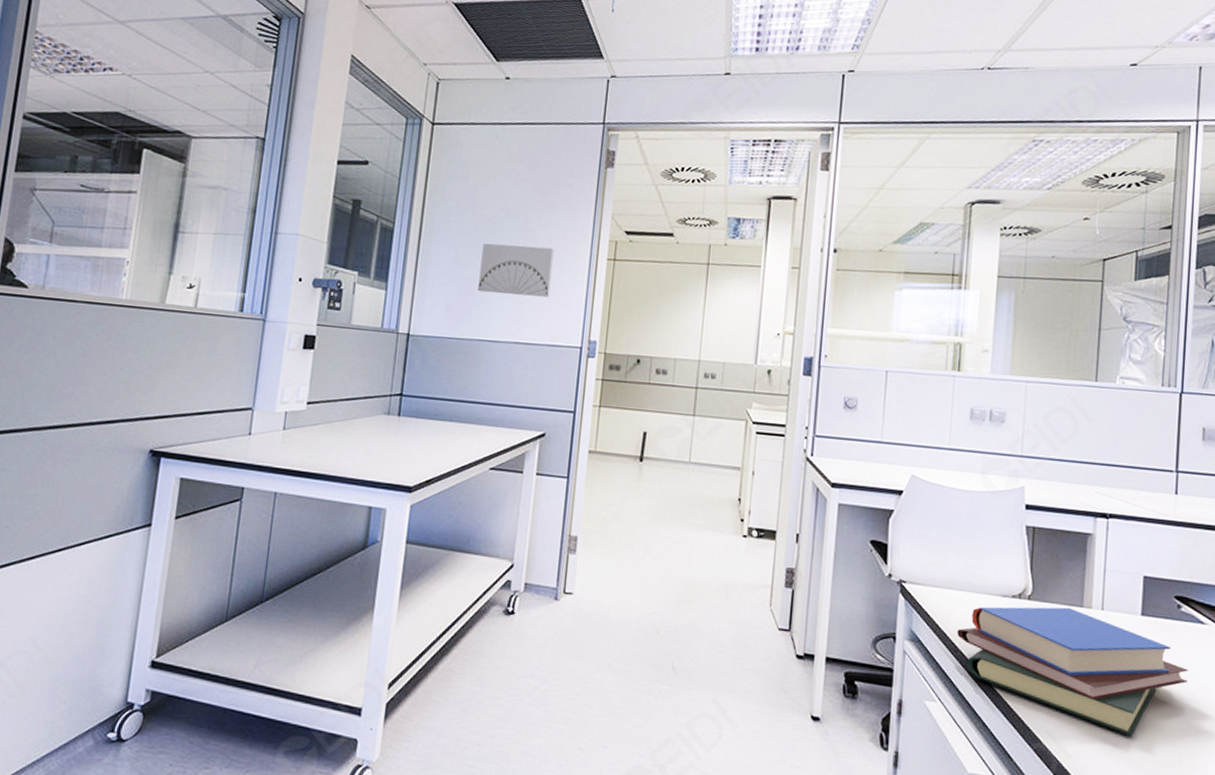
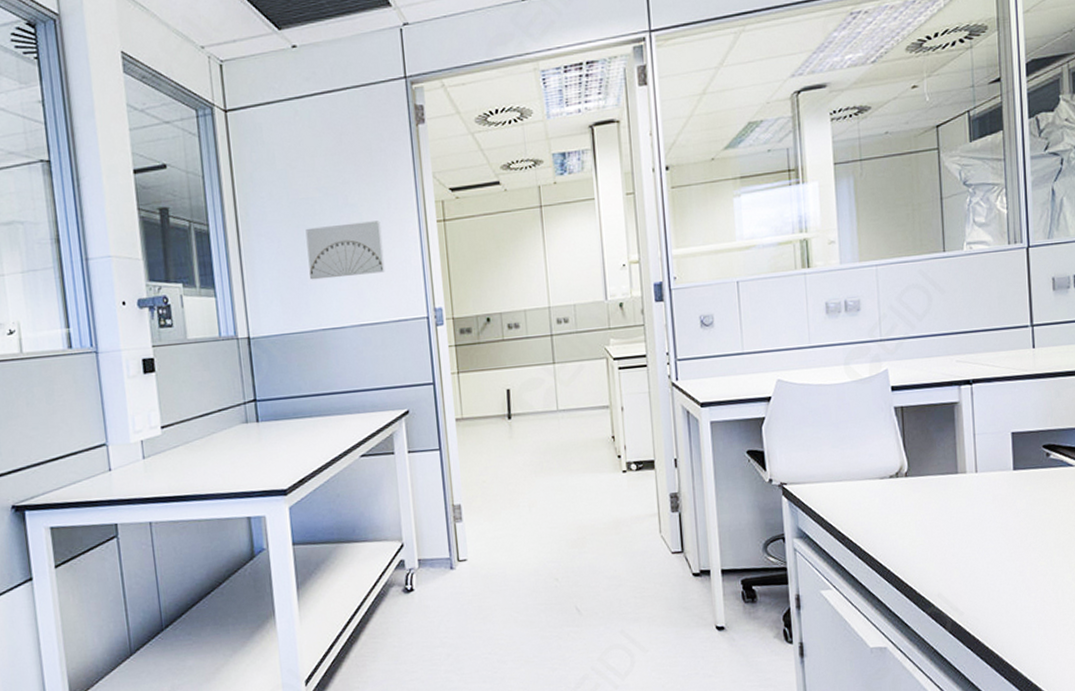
book: present [957,606,1188,736] -> none [842,476,1063,583]

